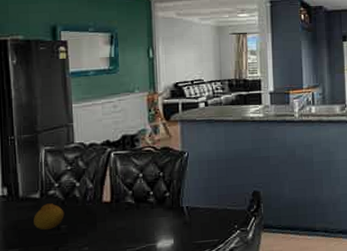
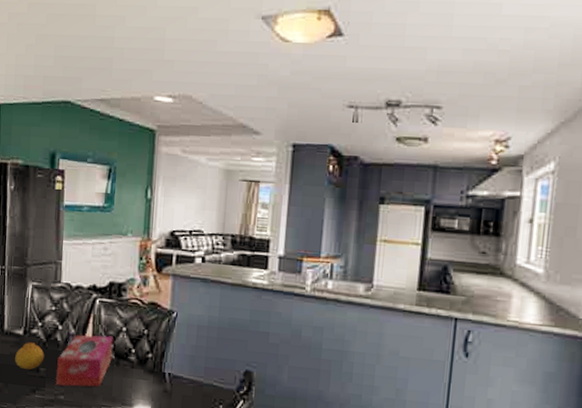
tissue box: none [77,183,132,238] -> present [55,335,113,387]

